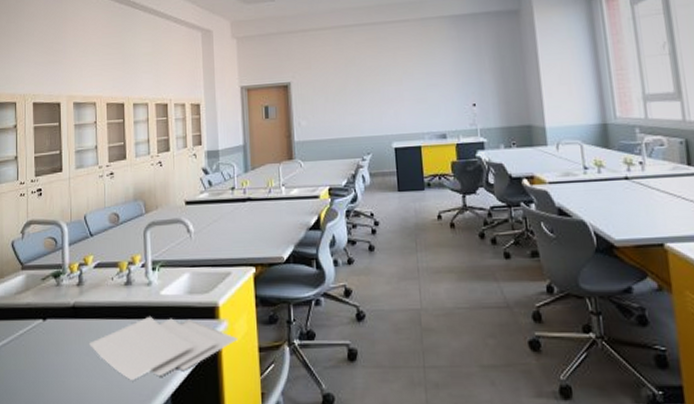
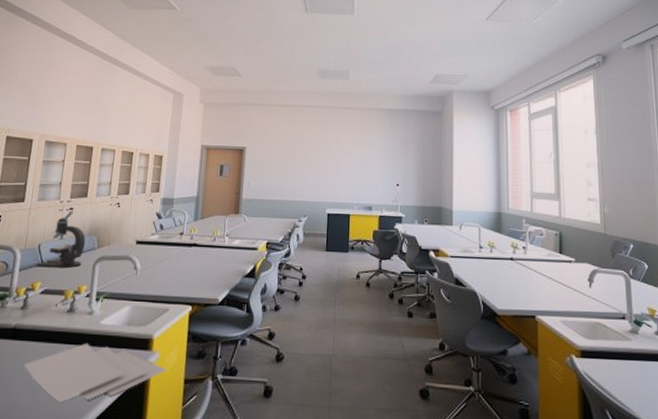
microscope: none [86,176,133,240] -> present [36,211,86,269]

